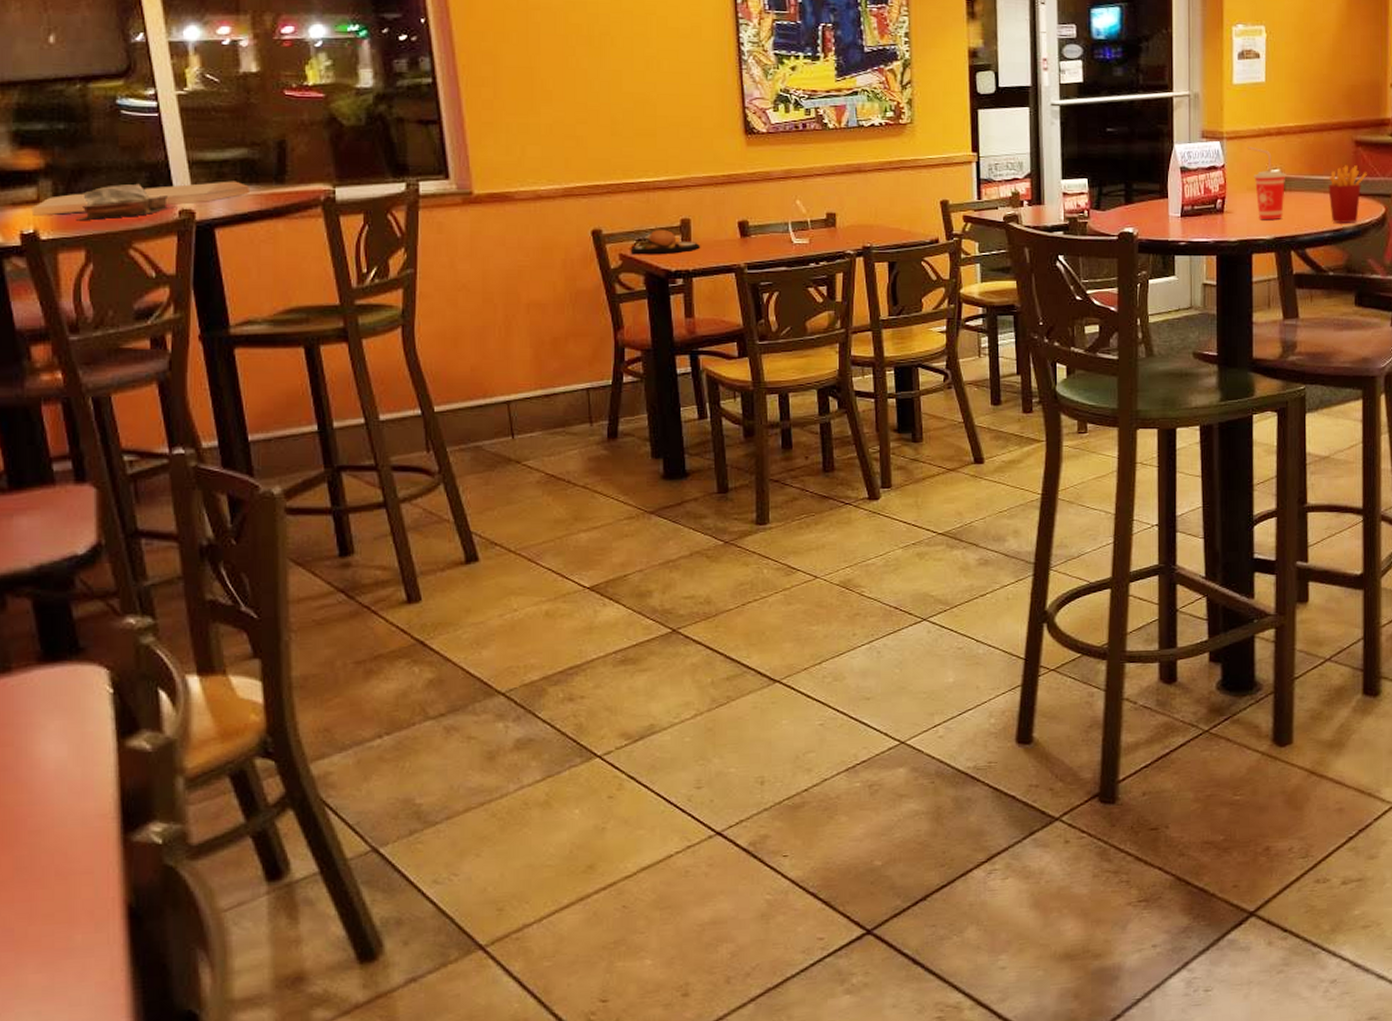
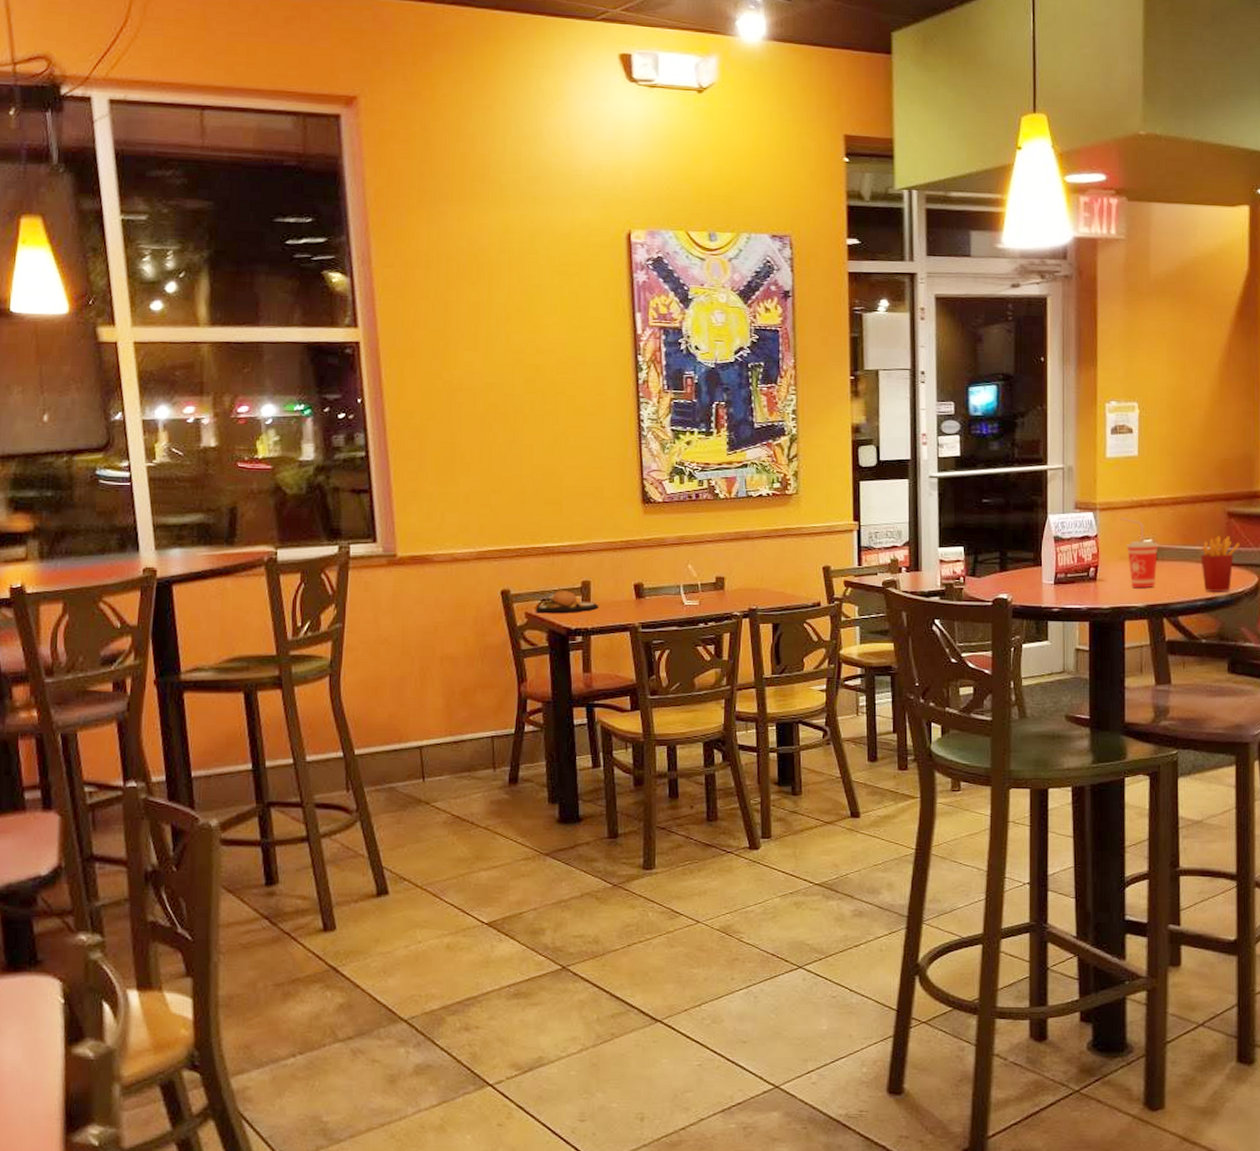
desk pad: present [31,181,251,216] -> none [20,542,205,572]
food container: present [76,183,176,221] -> none [57,544,141,577]

